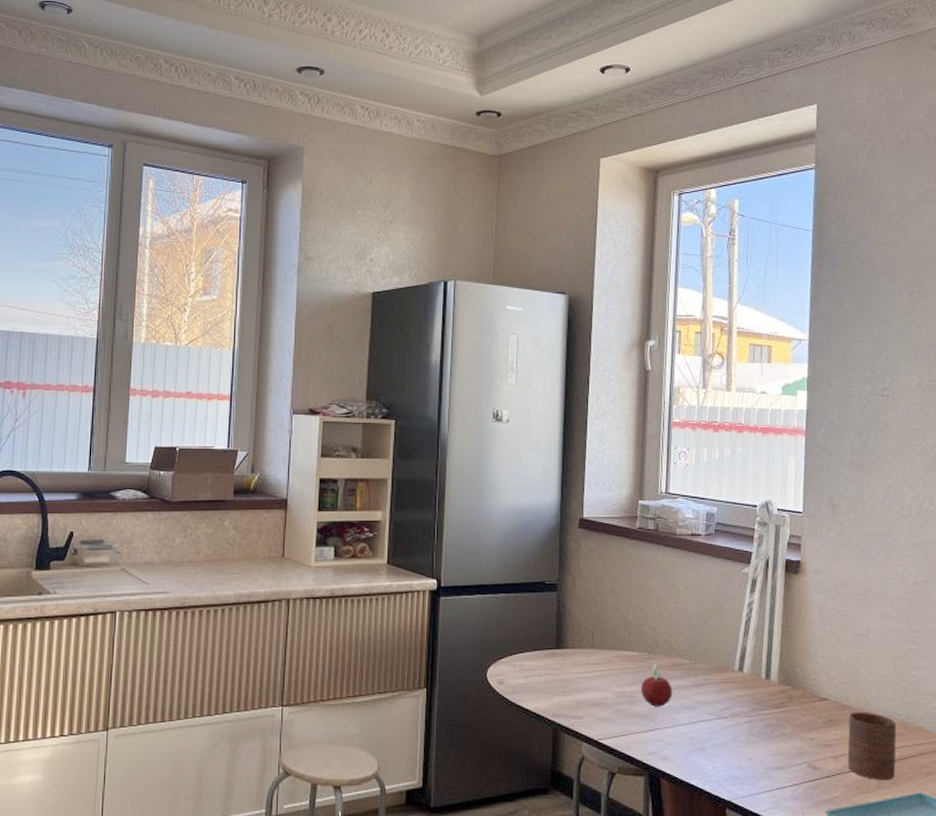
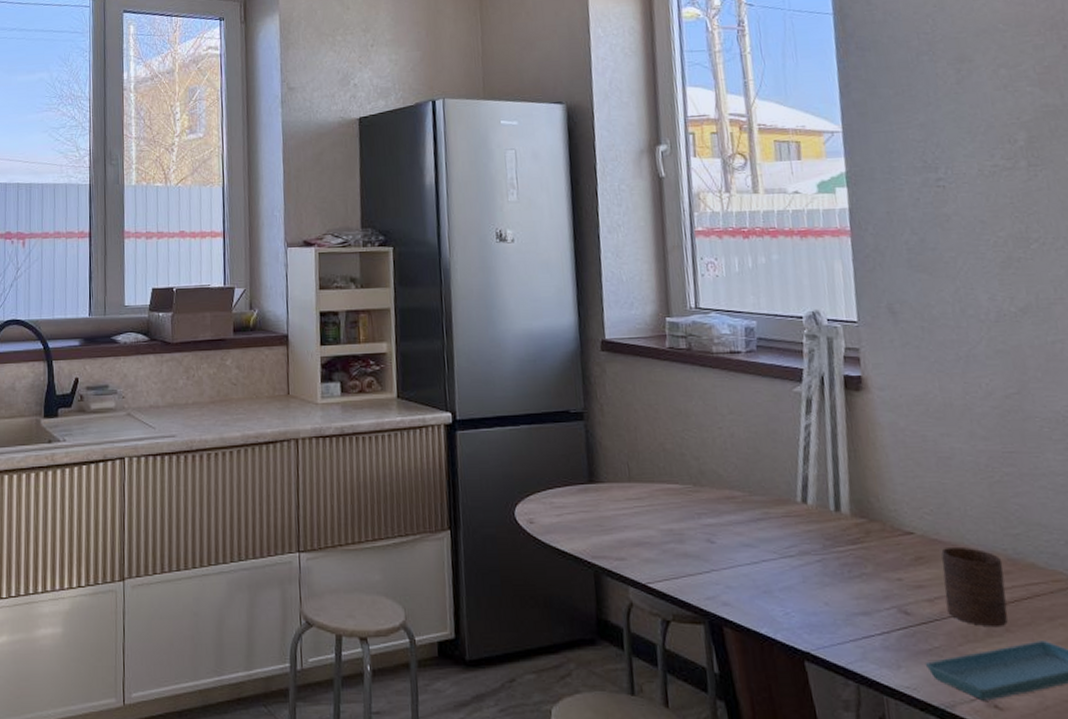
fruit: present [641,661,673,707] -> none [689,494,728,545]

